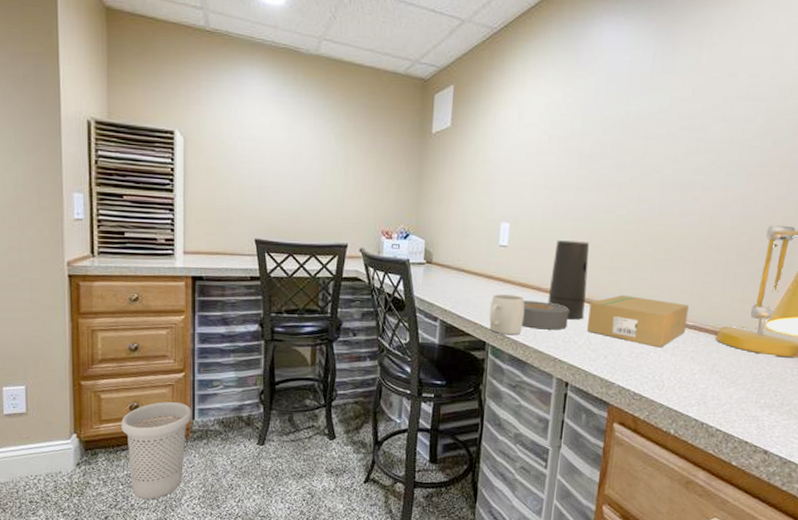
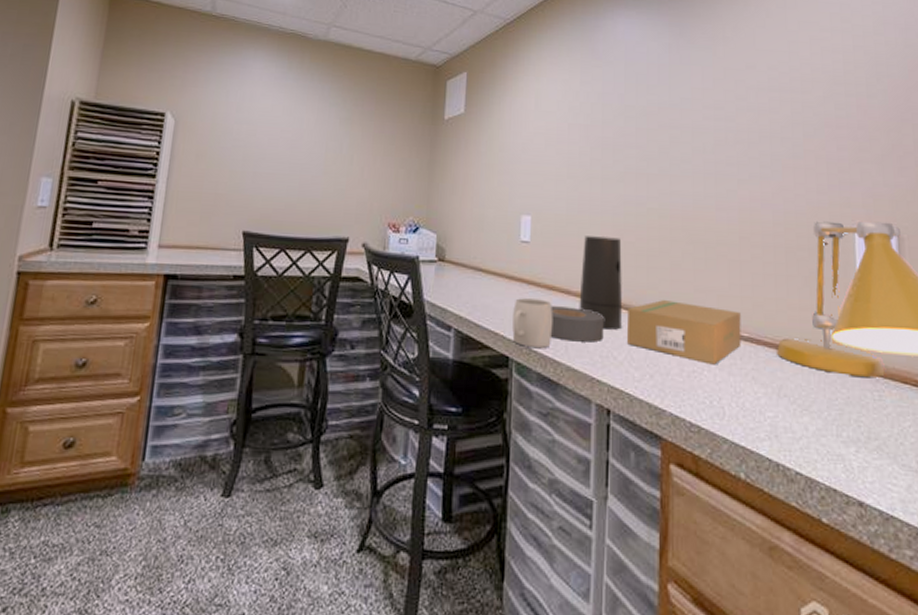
trash bin: present [121,401,192,499] -> none [47,435,143,580]

